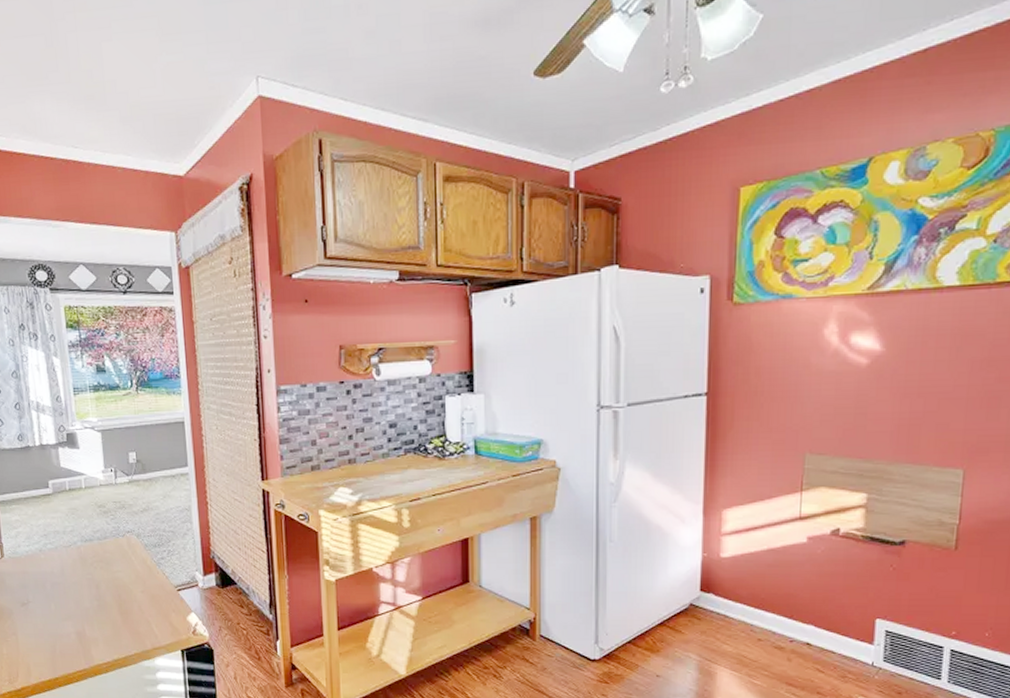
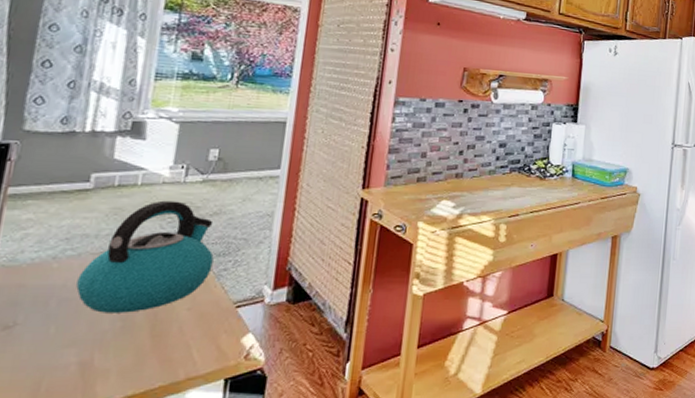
kettle: none [59,500,152,594] -> present [76,200,214,313]

